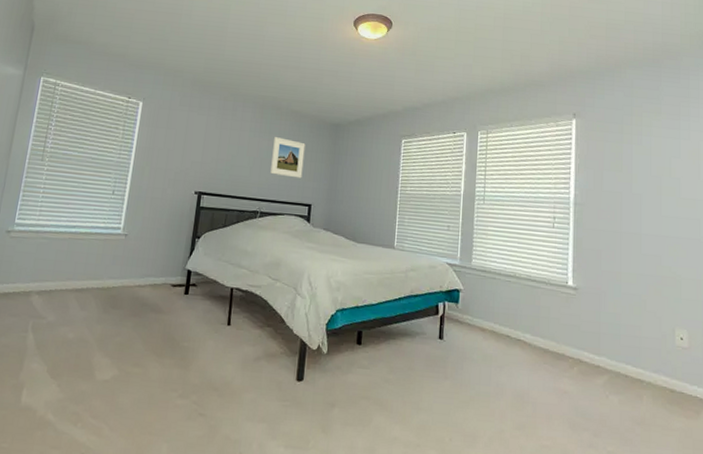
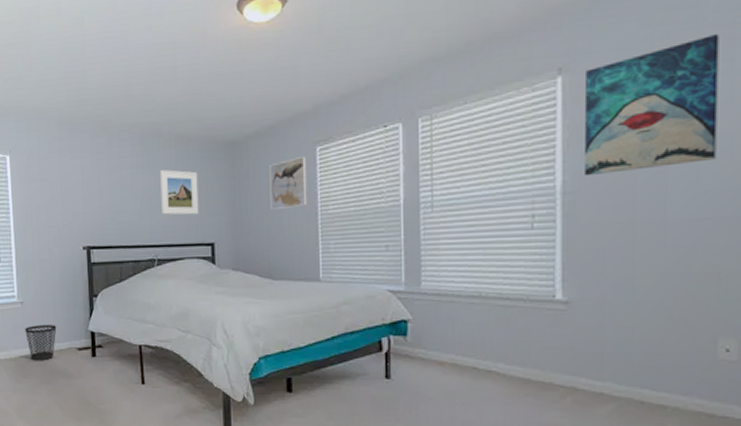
wastebasket: none [123,258,156,294] -> present [25,324,57,361]
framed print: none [361,145,394,185] -> present [269,157,308,211]
wall art: none [588,109,671,195] -> present [583,33,719,176]

